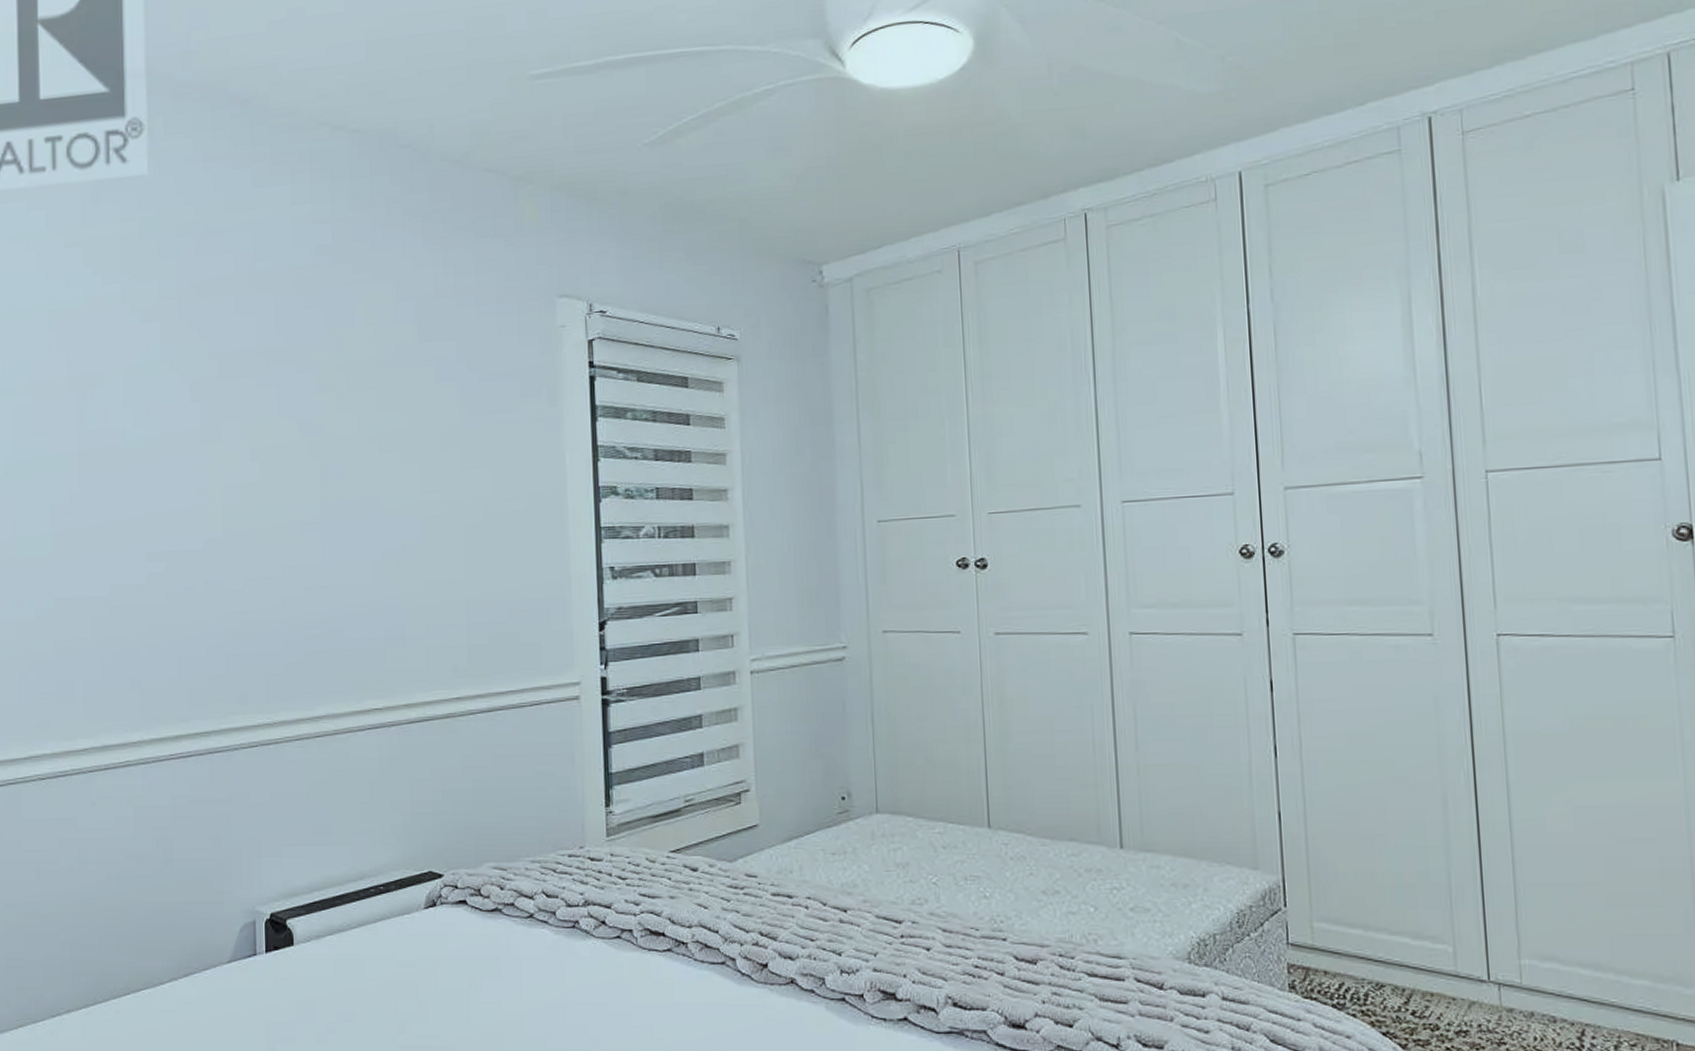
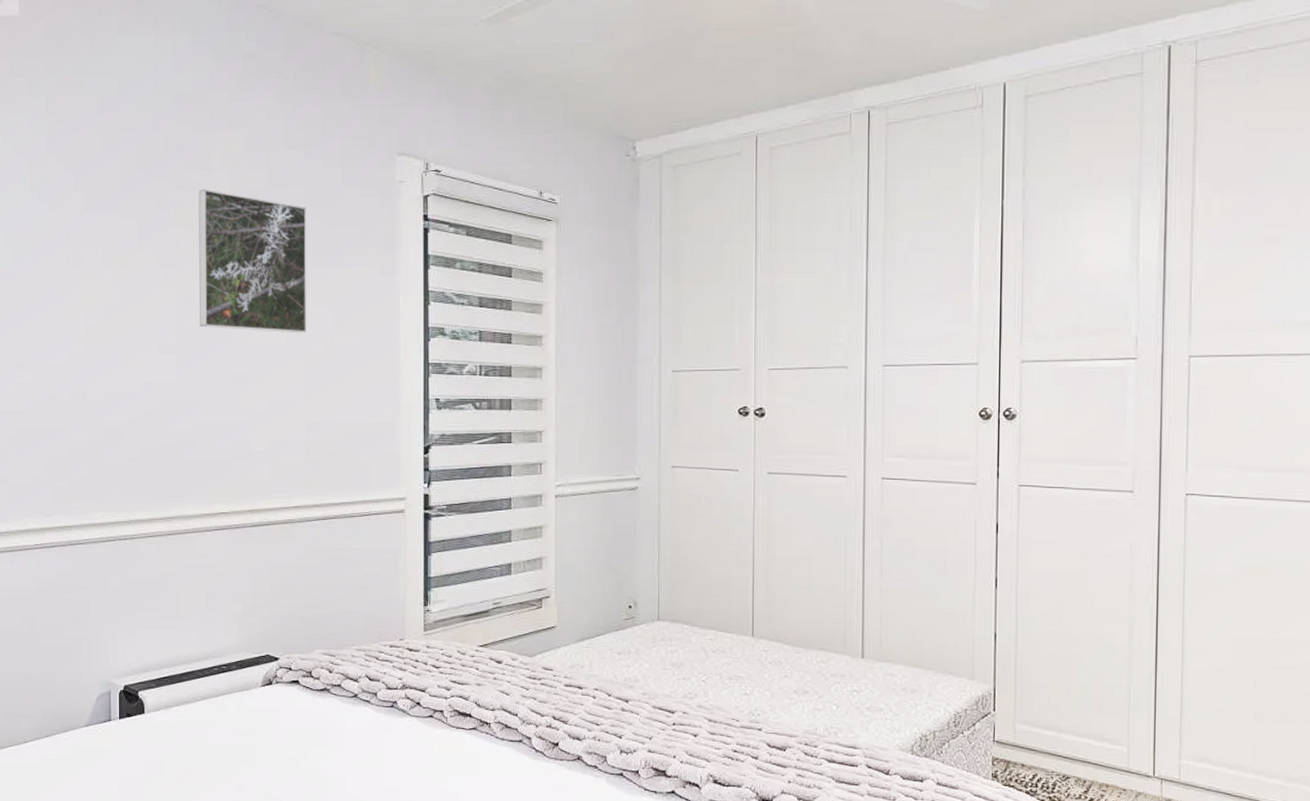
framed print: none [342,347,464,502] -> present [198,188,307,334]

